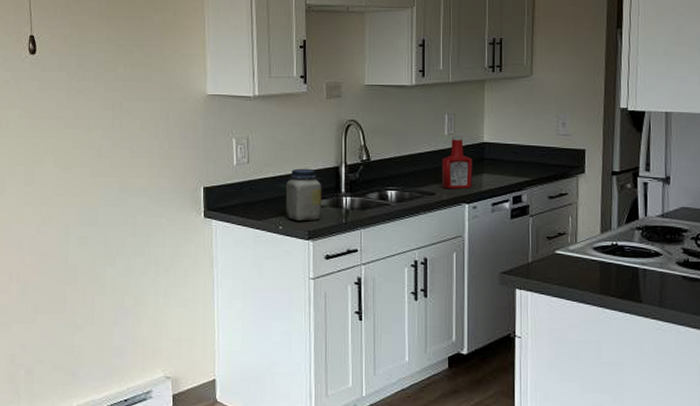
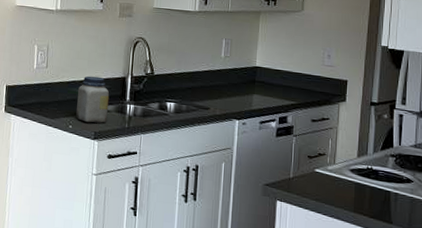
ketchup bottle: present [441,136,473,189] -> none [215,58,245,106]

